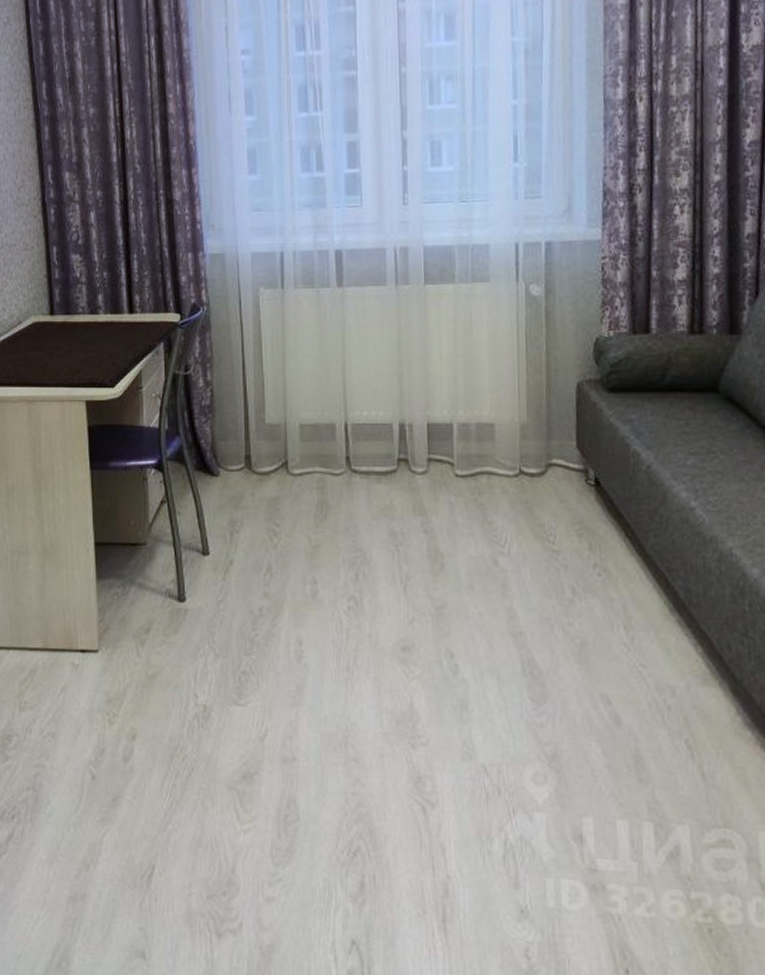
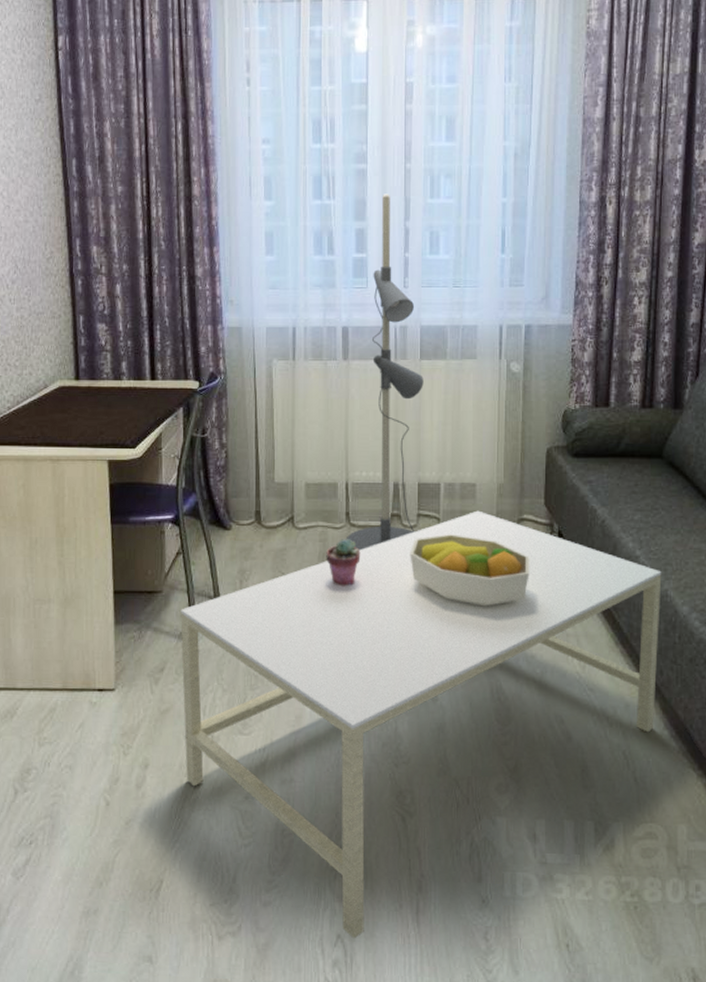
coffee table: none [167,454,725,947] -> present [180,510,662,939]
potted succulent: none [325,487,364,541] -> present [326,539,361,587]
floor lamp: none [346,102,429,500] -> present [345,194,424,551]
fruit bowl: none [420,482,562,566] -> present [410,534,529,607]

